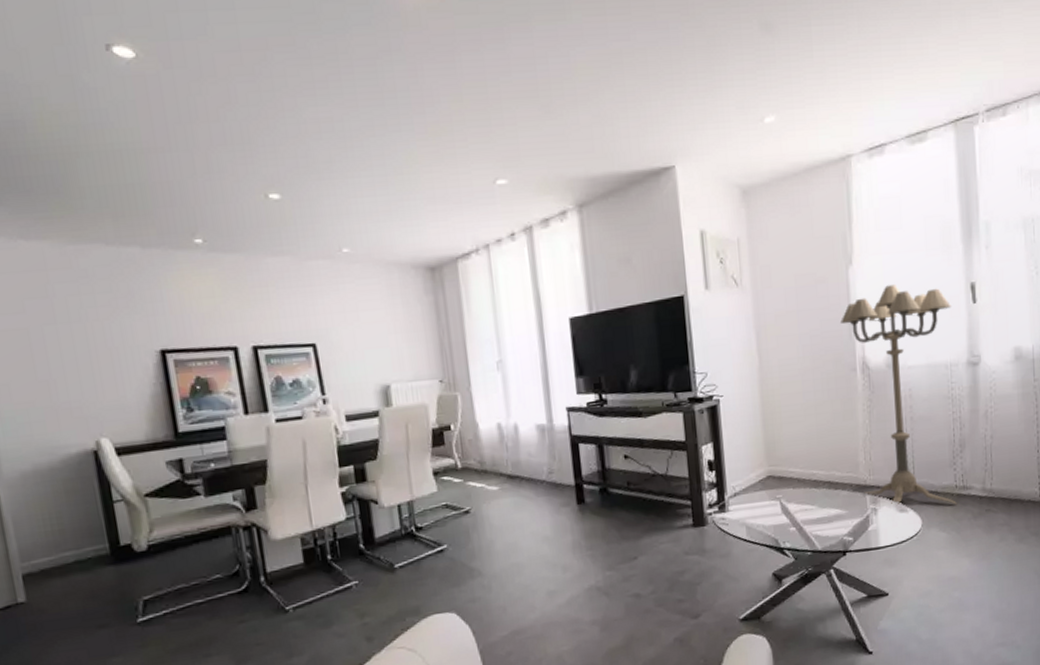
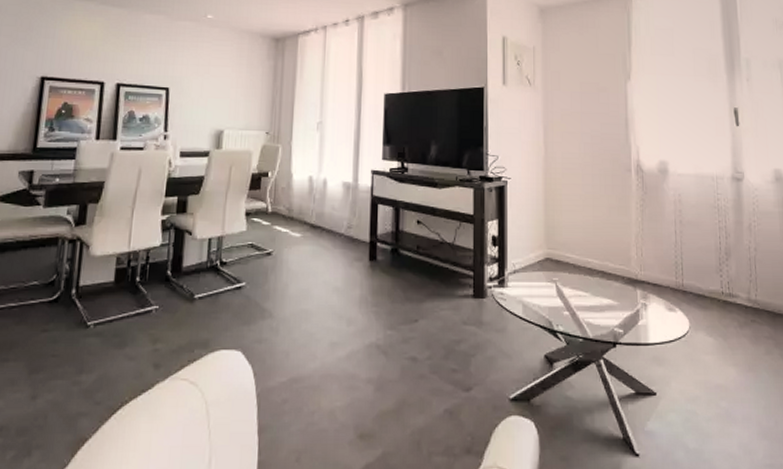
floor lamp: present [841,285,957,506] -> none [619,101,723,311]

